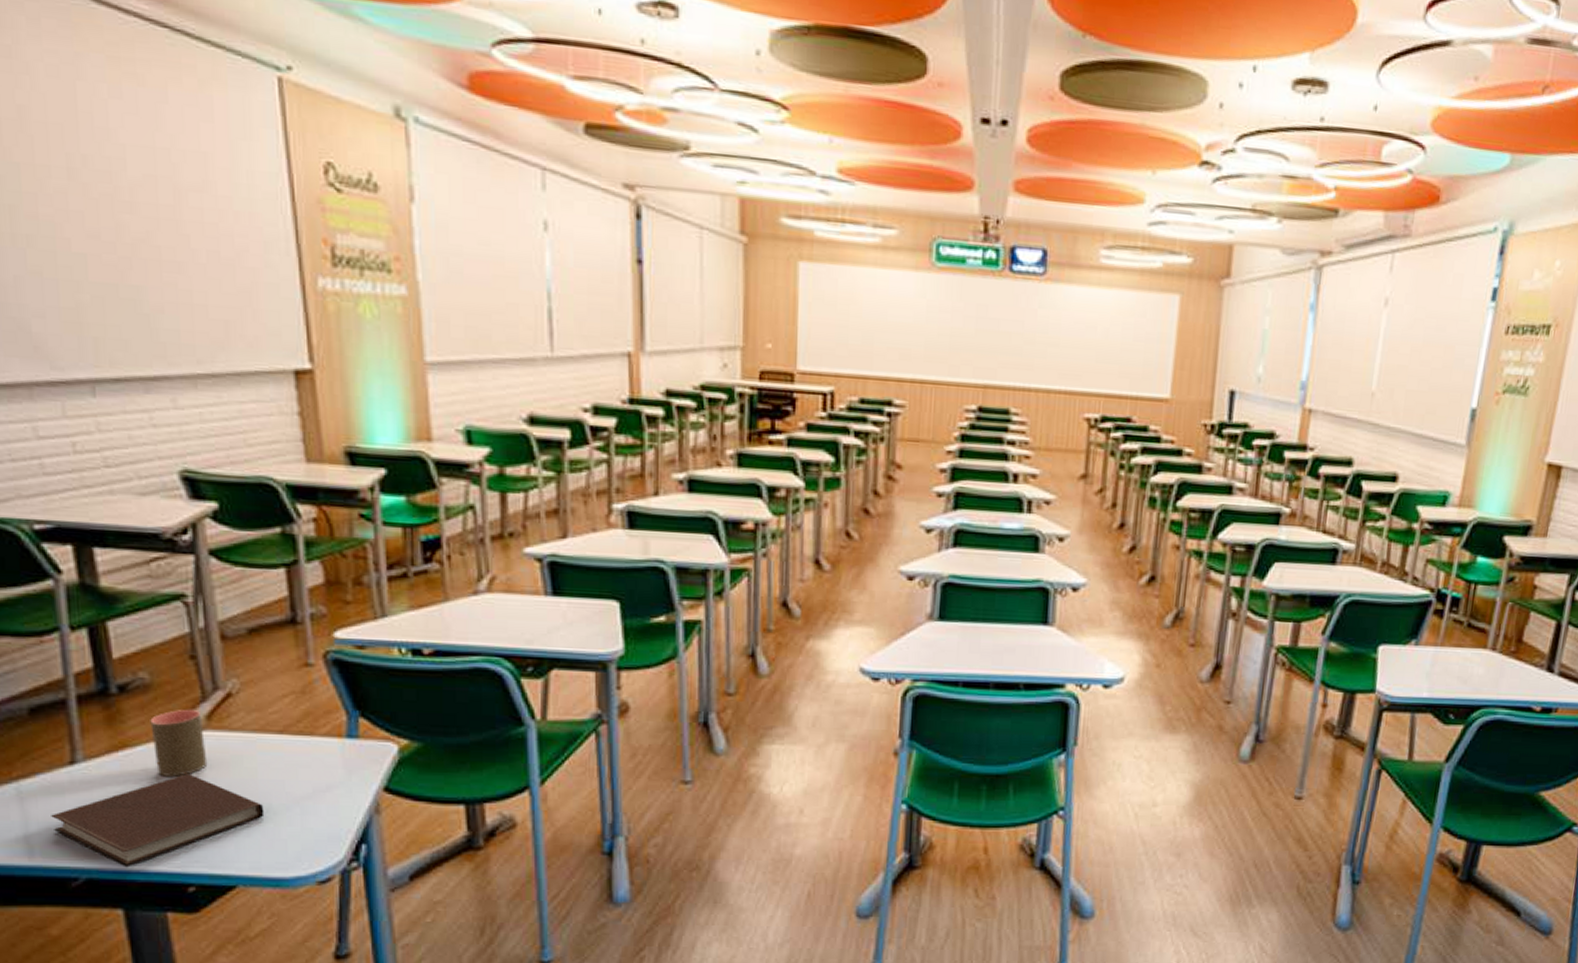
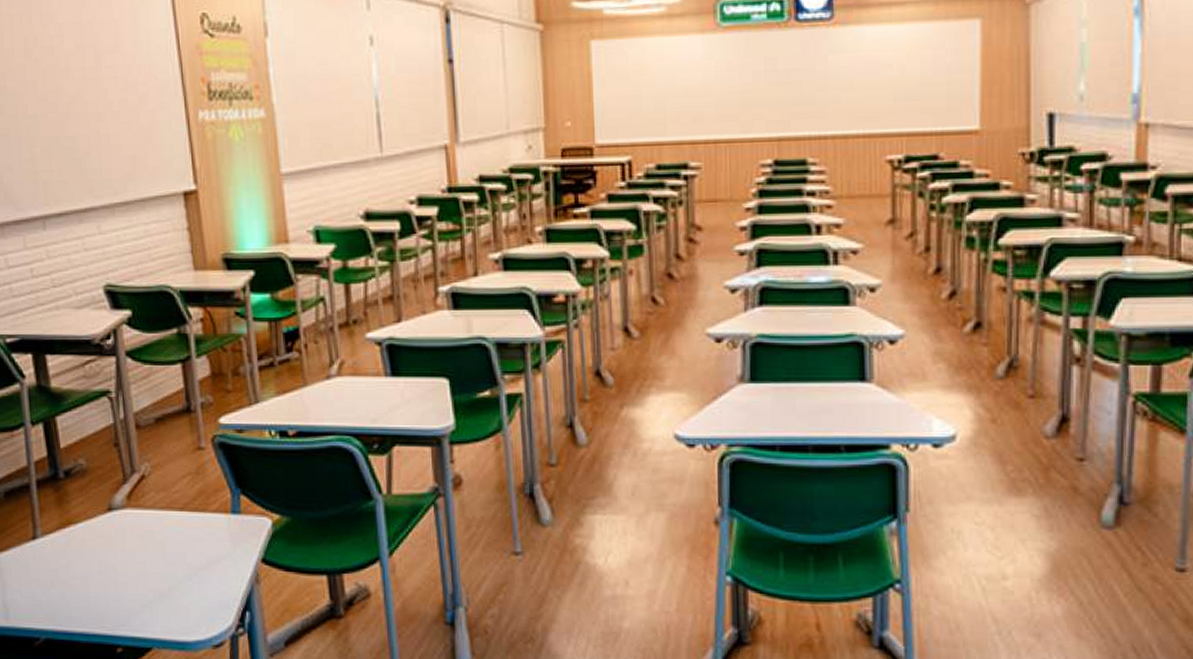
notebook: present [51,774,265,868] -> none [20,547,171,630]
cup: present [150,709,208,777] -> none [87,490,129,550]

